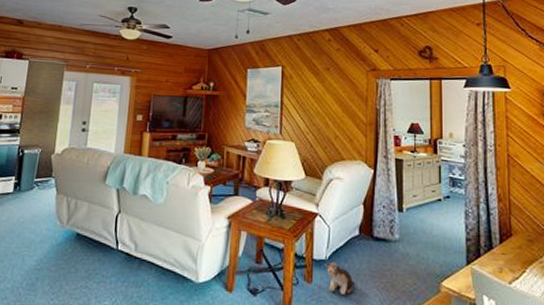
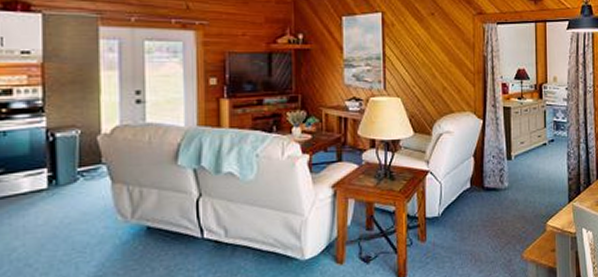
plush toy: present [324,262,354,295] -> none [437,217,467,248]

